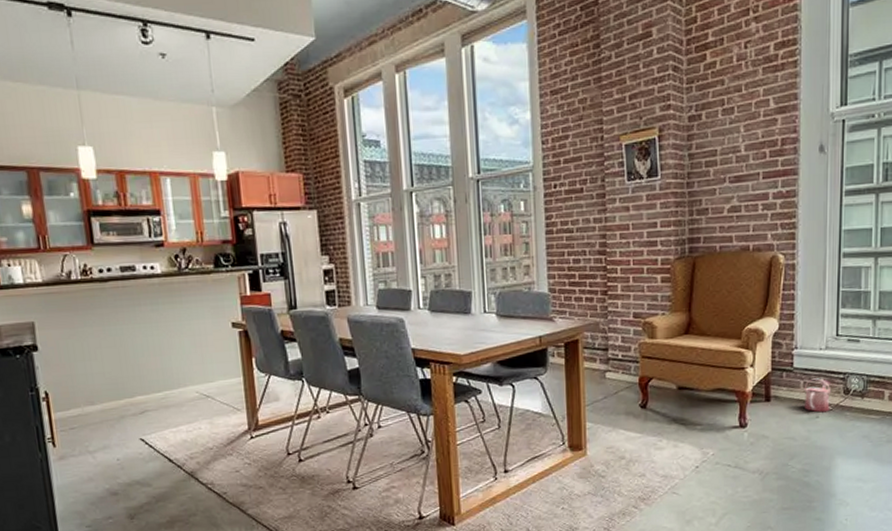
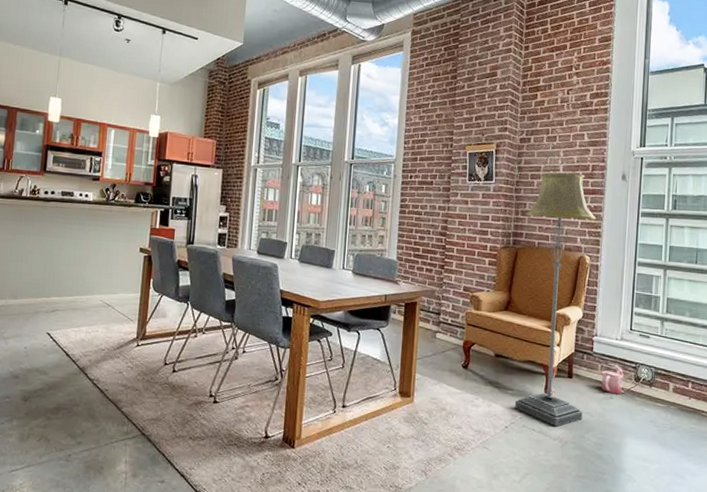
floor lamp: none [702,152,789,459] -> present [514,172,596,427]

